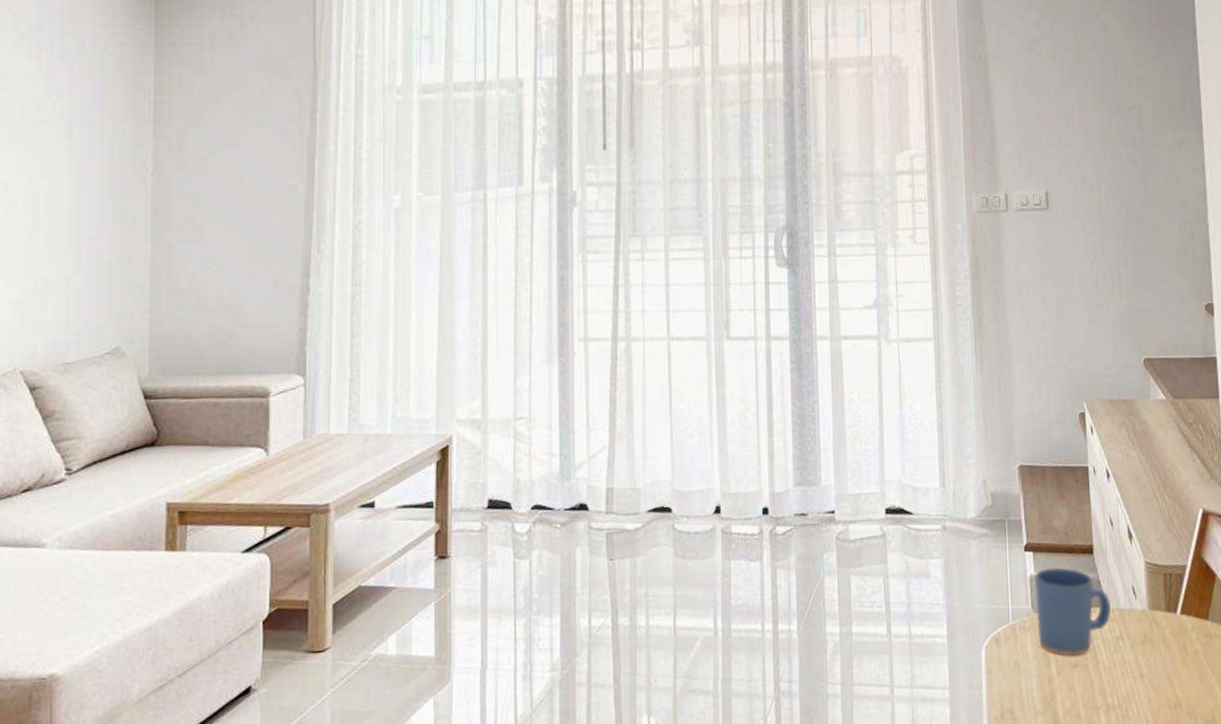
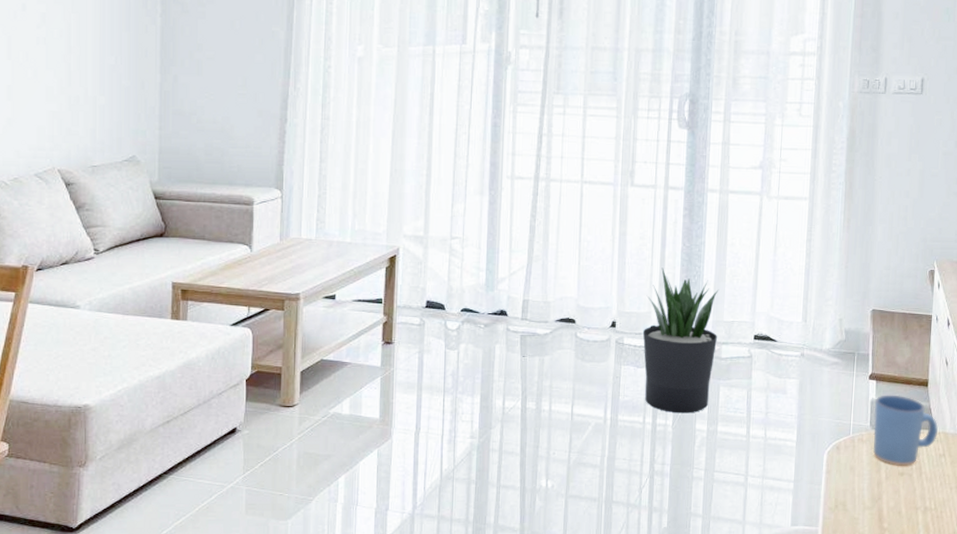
planter: none [753,435,842,615] -> present [642,267,719,413]

